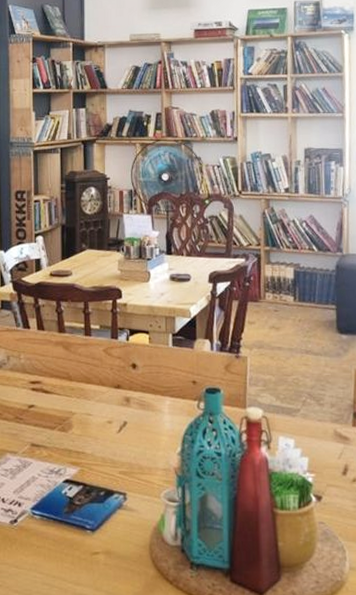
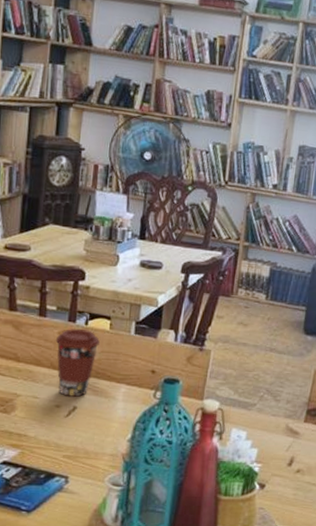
coffee cup: none [101,346,141,412] -> present [55,329,100,397]

